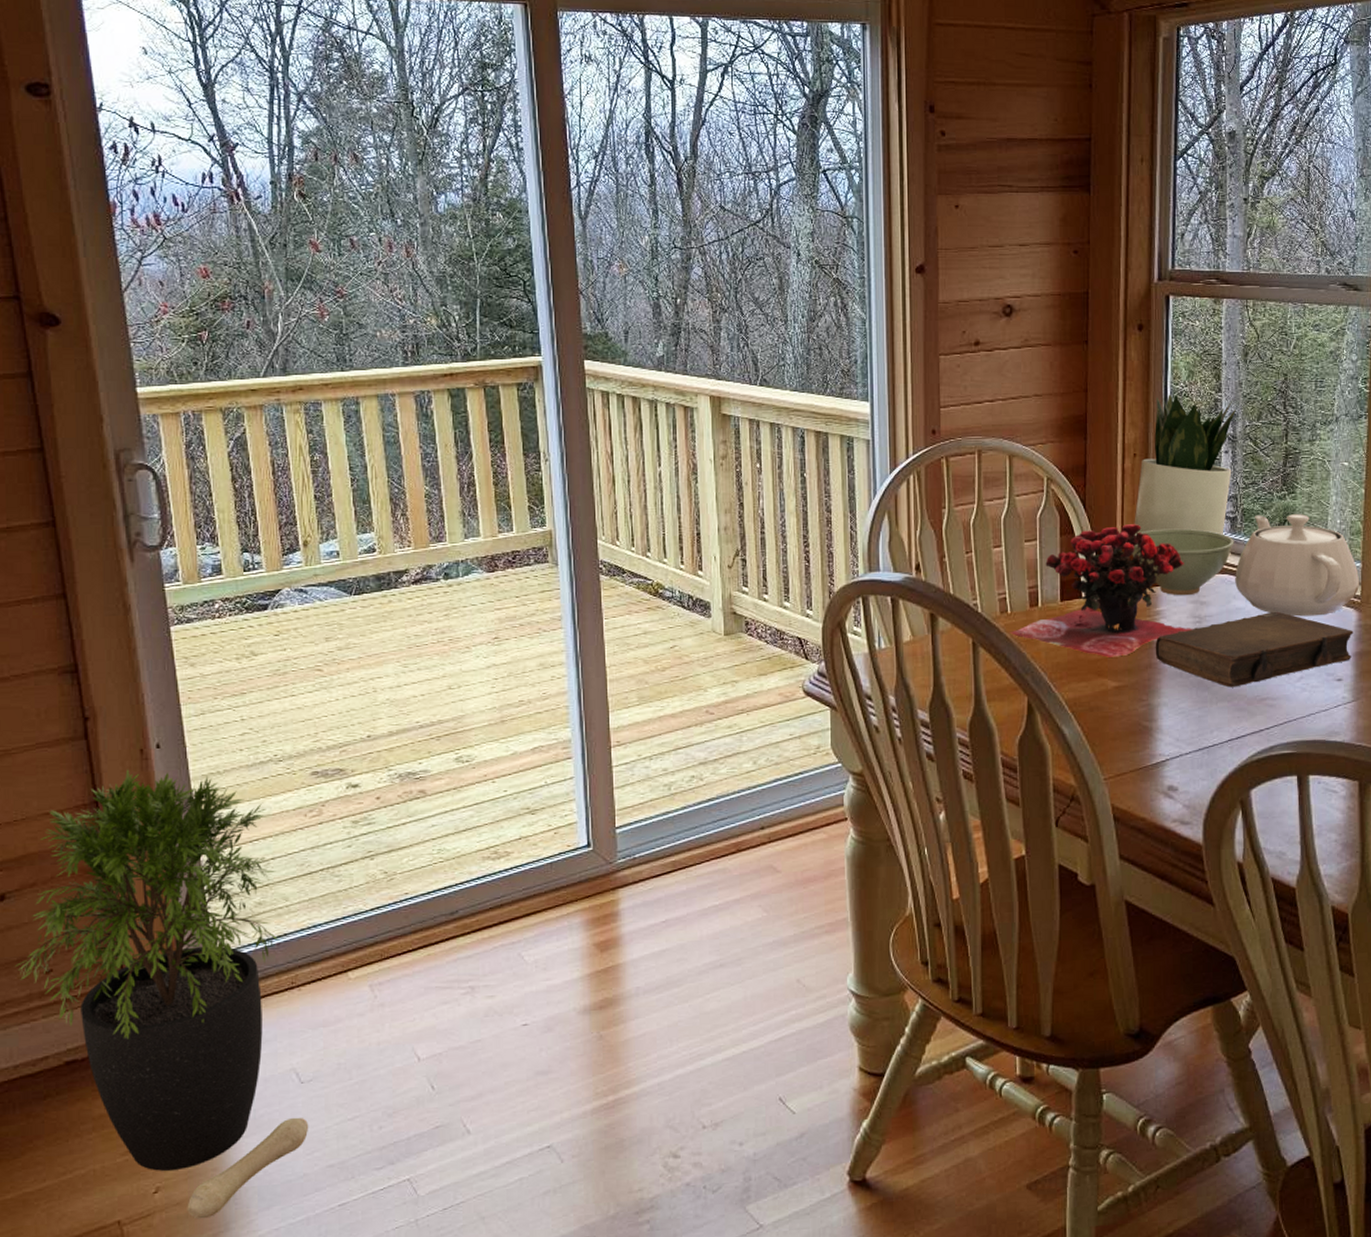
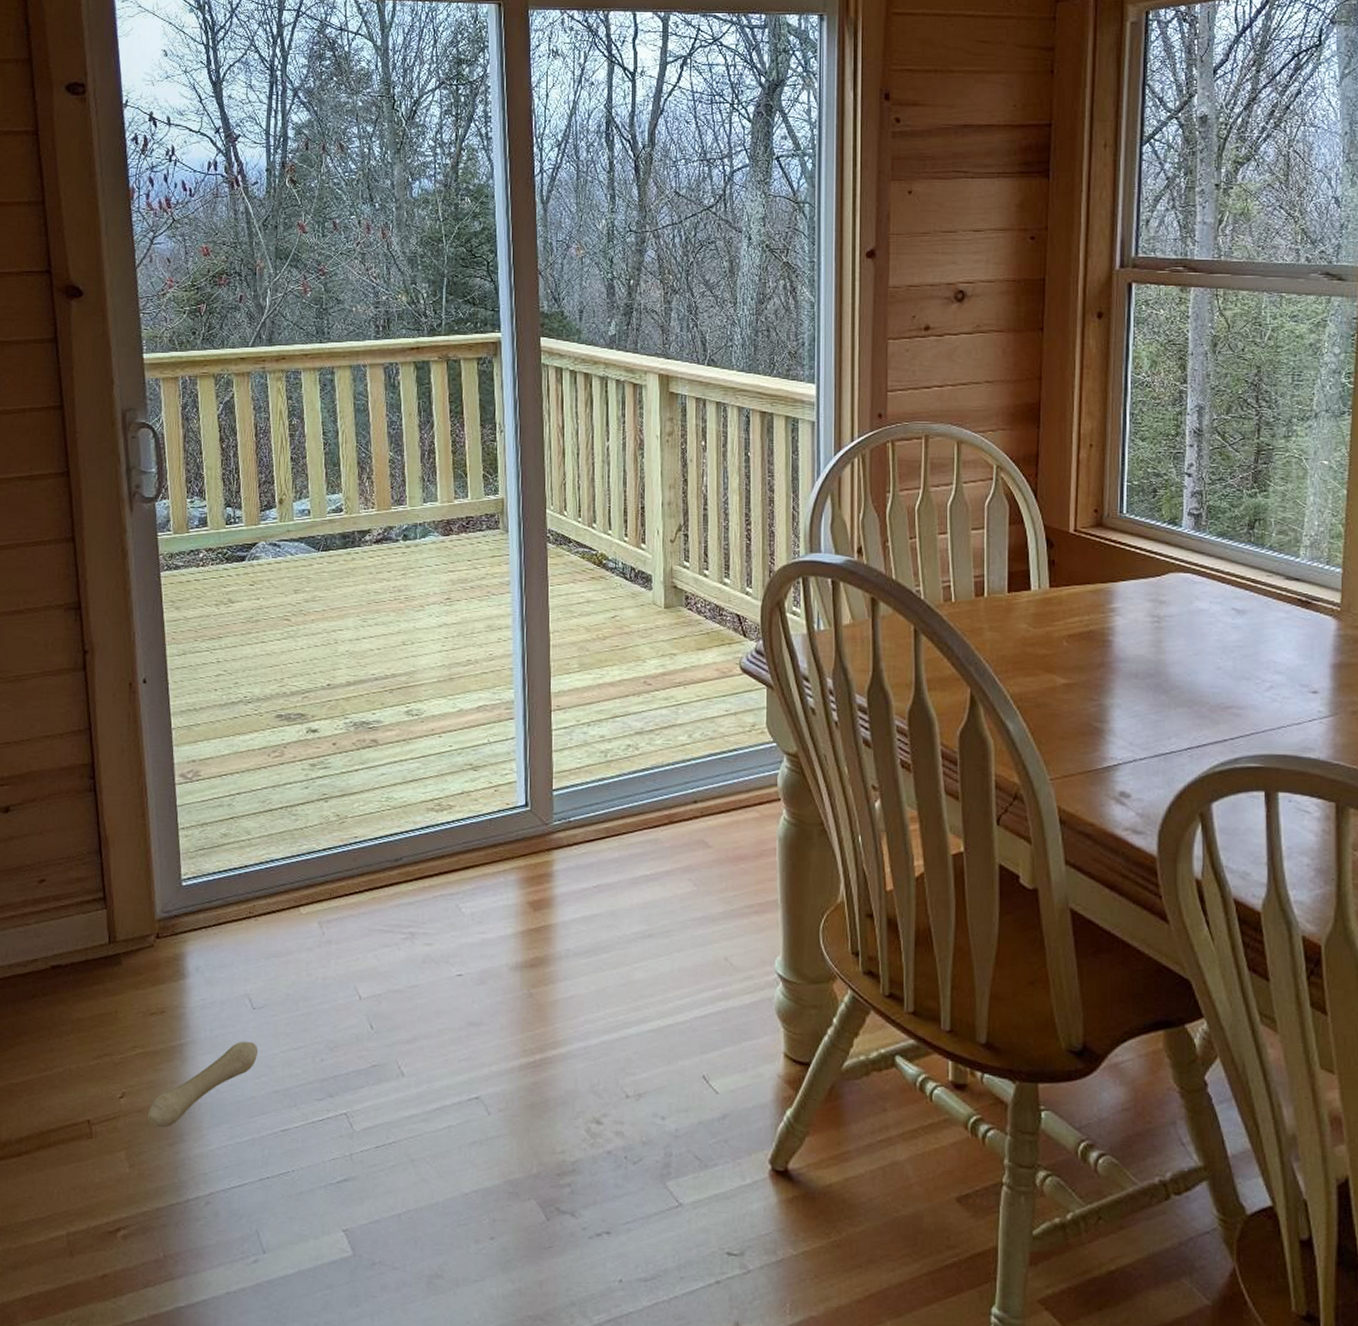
potted plant: present [15,769,278,1171] -> none [15,701,241,1079]
flower arrangement: present [1010,524,1193,657] -> none [953,516,1151,653]
bowl: present [1132,528,1234,596] -> none [1086,523,1198,594]
planter: present [1134,394,1237,556] -> none [1088,384,1204,555]
book: present [1155,611,1354,688] -> none [1108,615,1332,693]
teapot: present [1235,514,1359,617] -> none [1198,513,1339,623]

